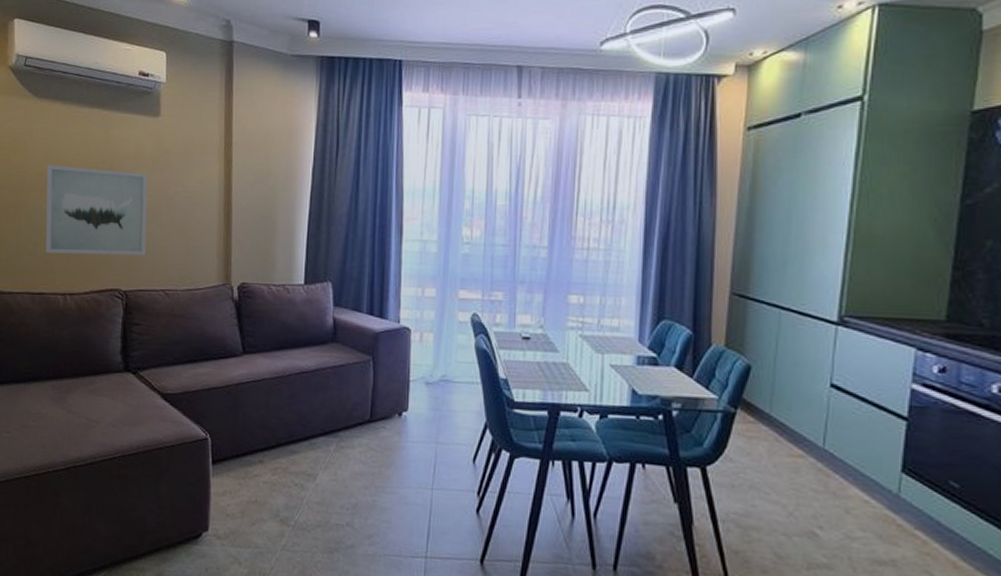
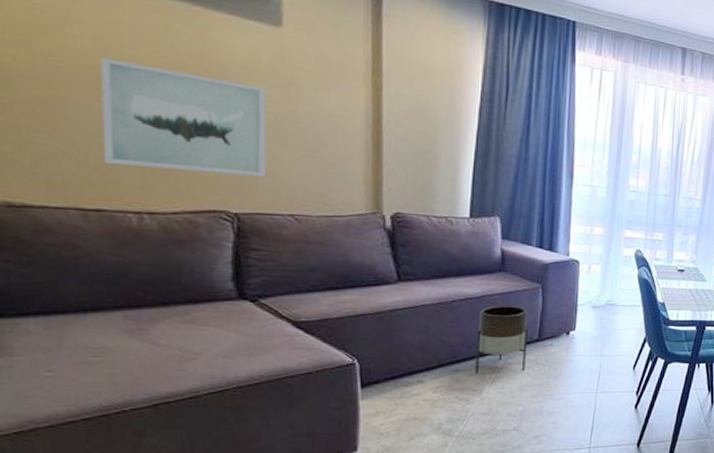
planter: none [310,380,359,458] -> present [475,305,528,375]

